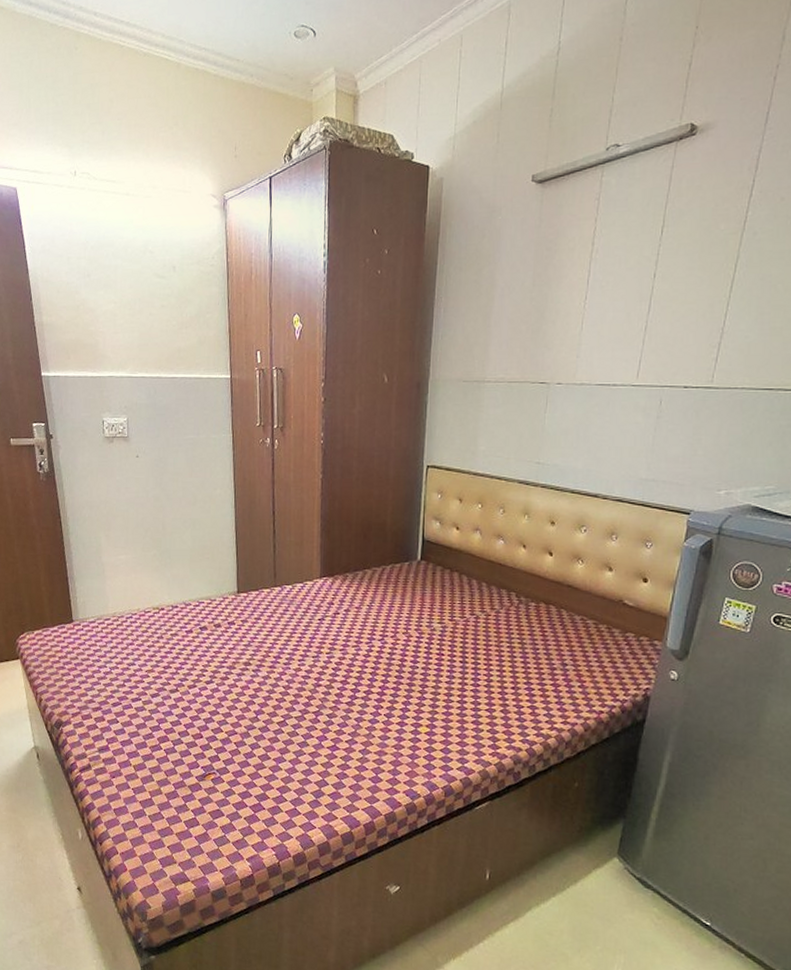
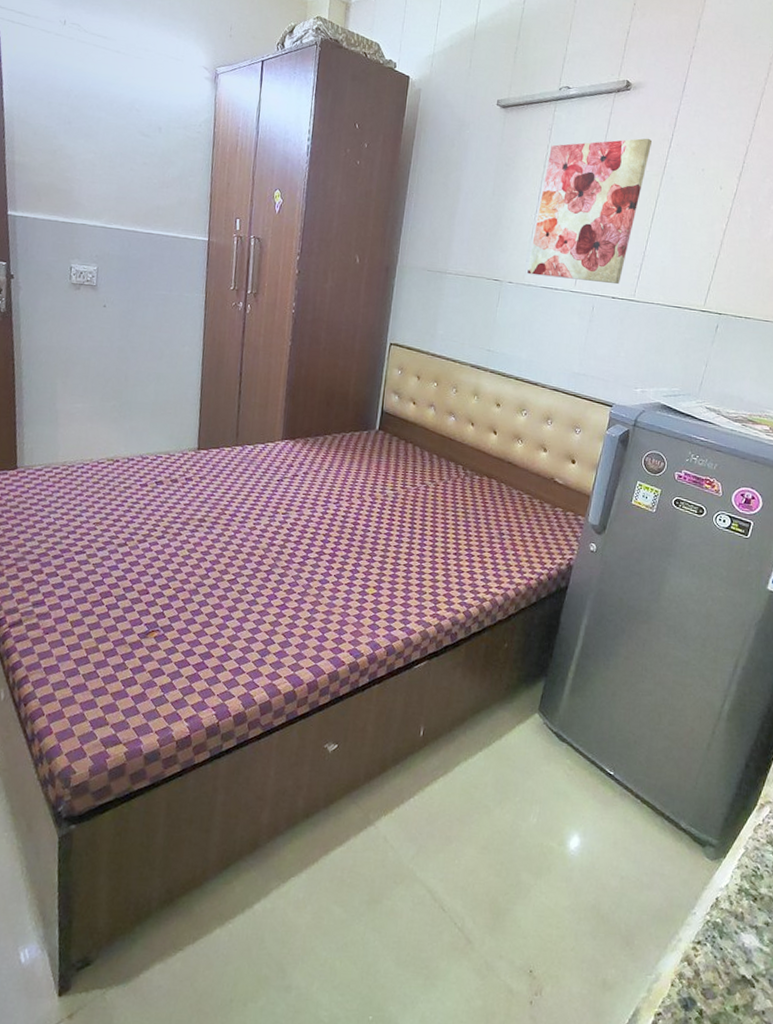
wall art: none [579,189,728,372] -> present [527,138,653,284]

